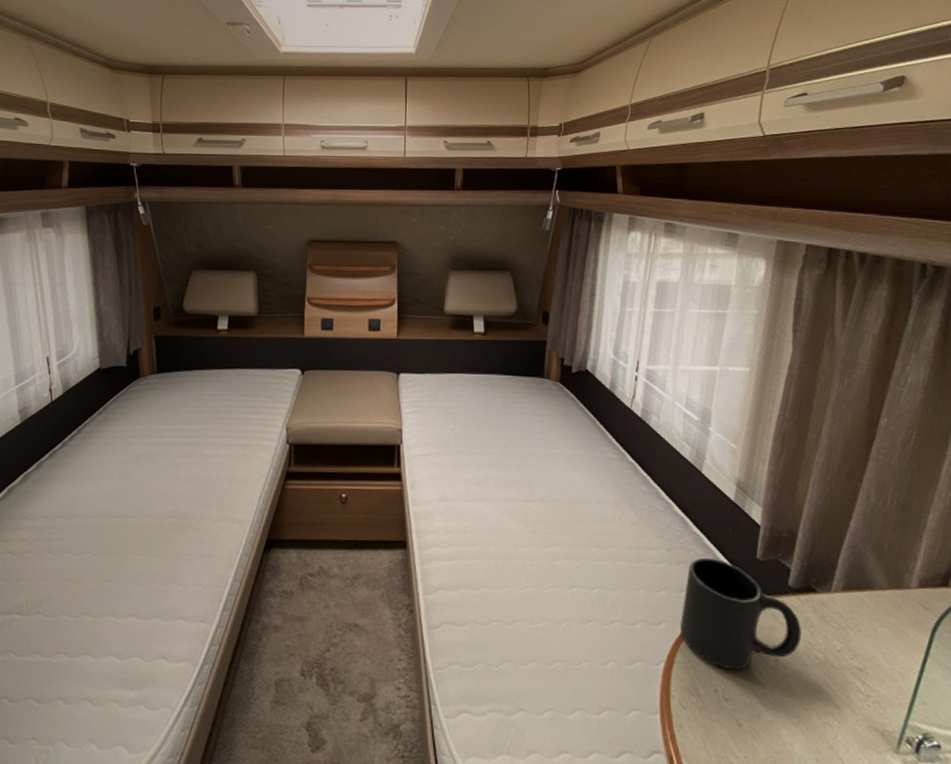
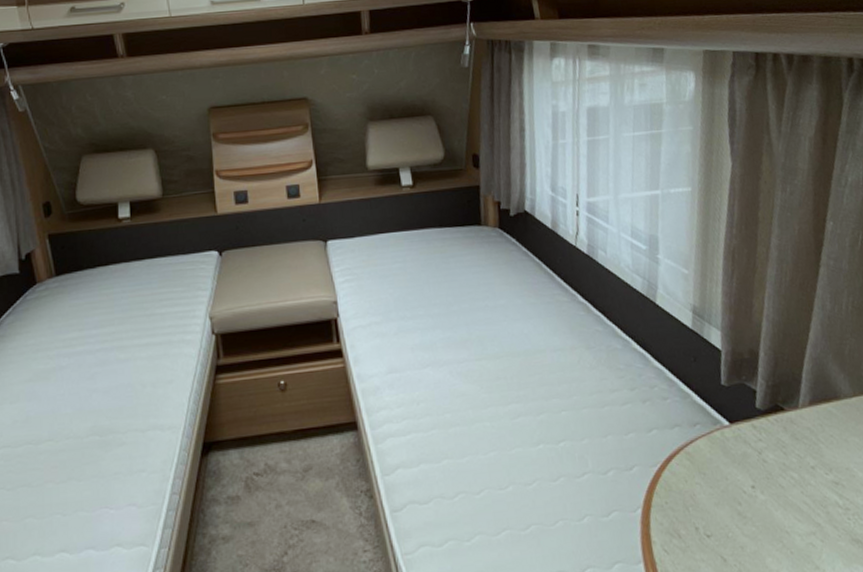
mug: present [679,557,802,670] -> none [652,391,776,505]

